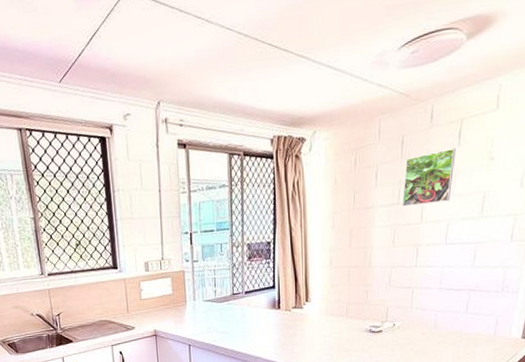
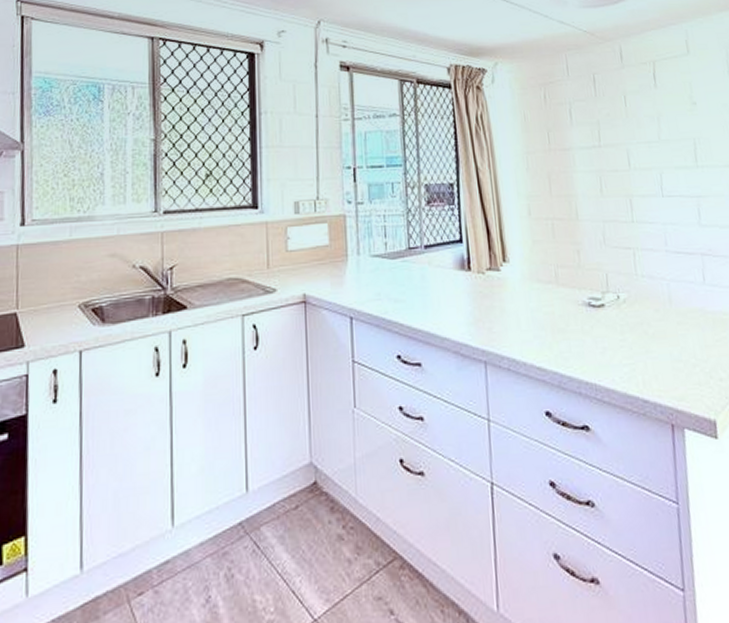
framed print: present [402,148,456,207] -> none [600,89,658,150]

